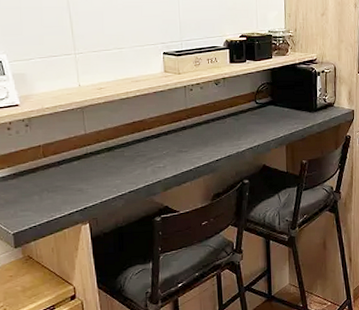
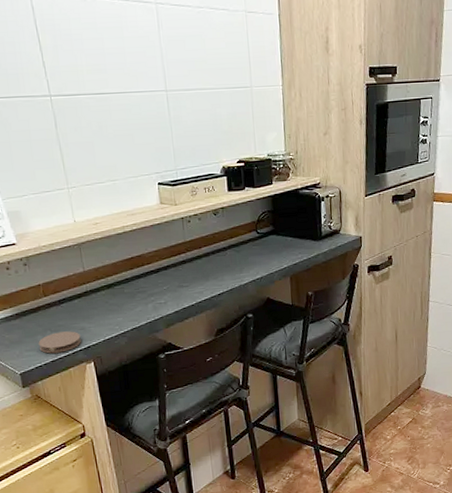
coaster: none [34,192,78,214] -> present [38,331,81,354]

